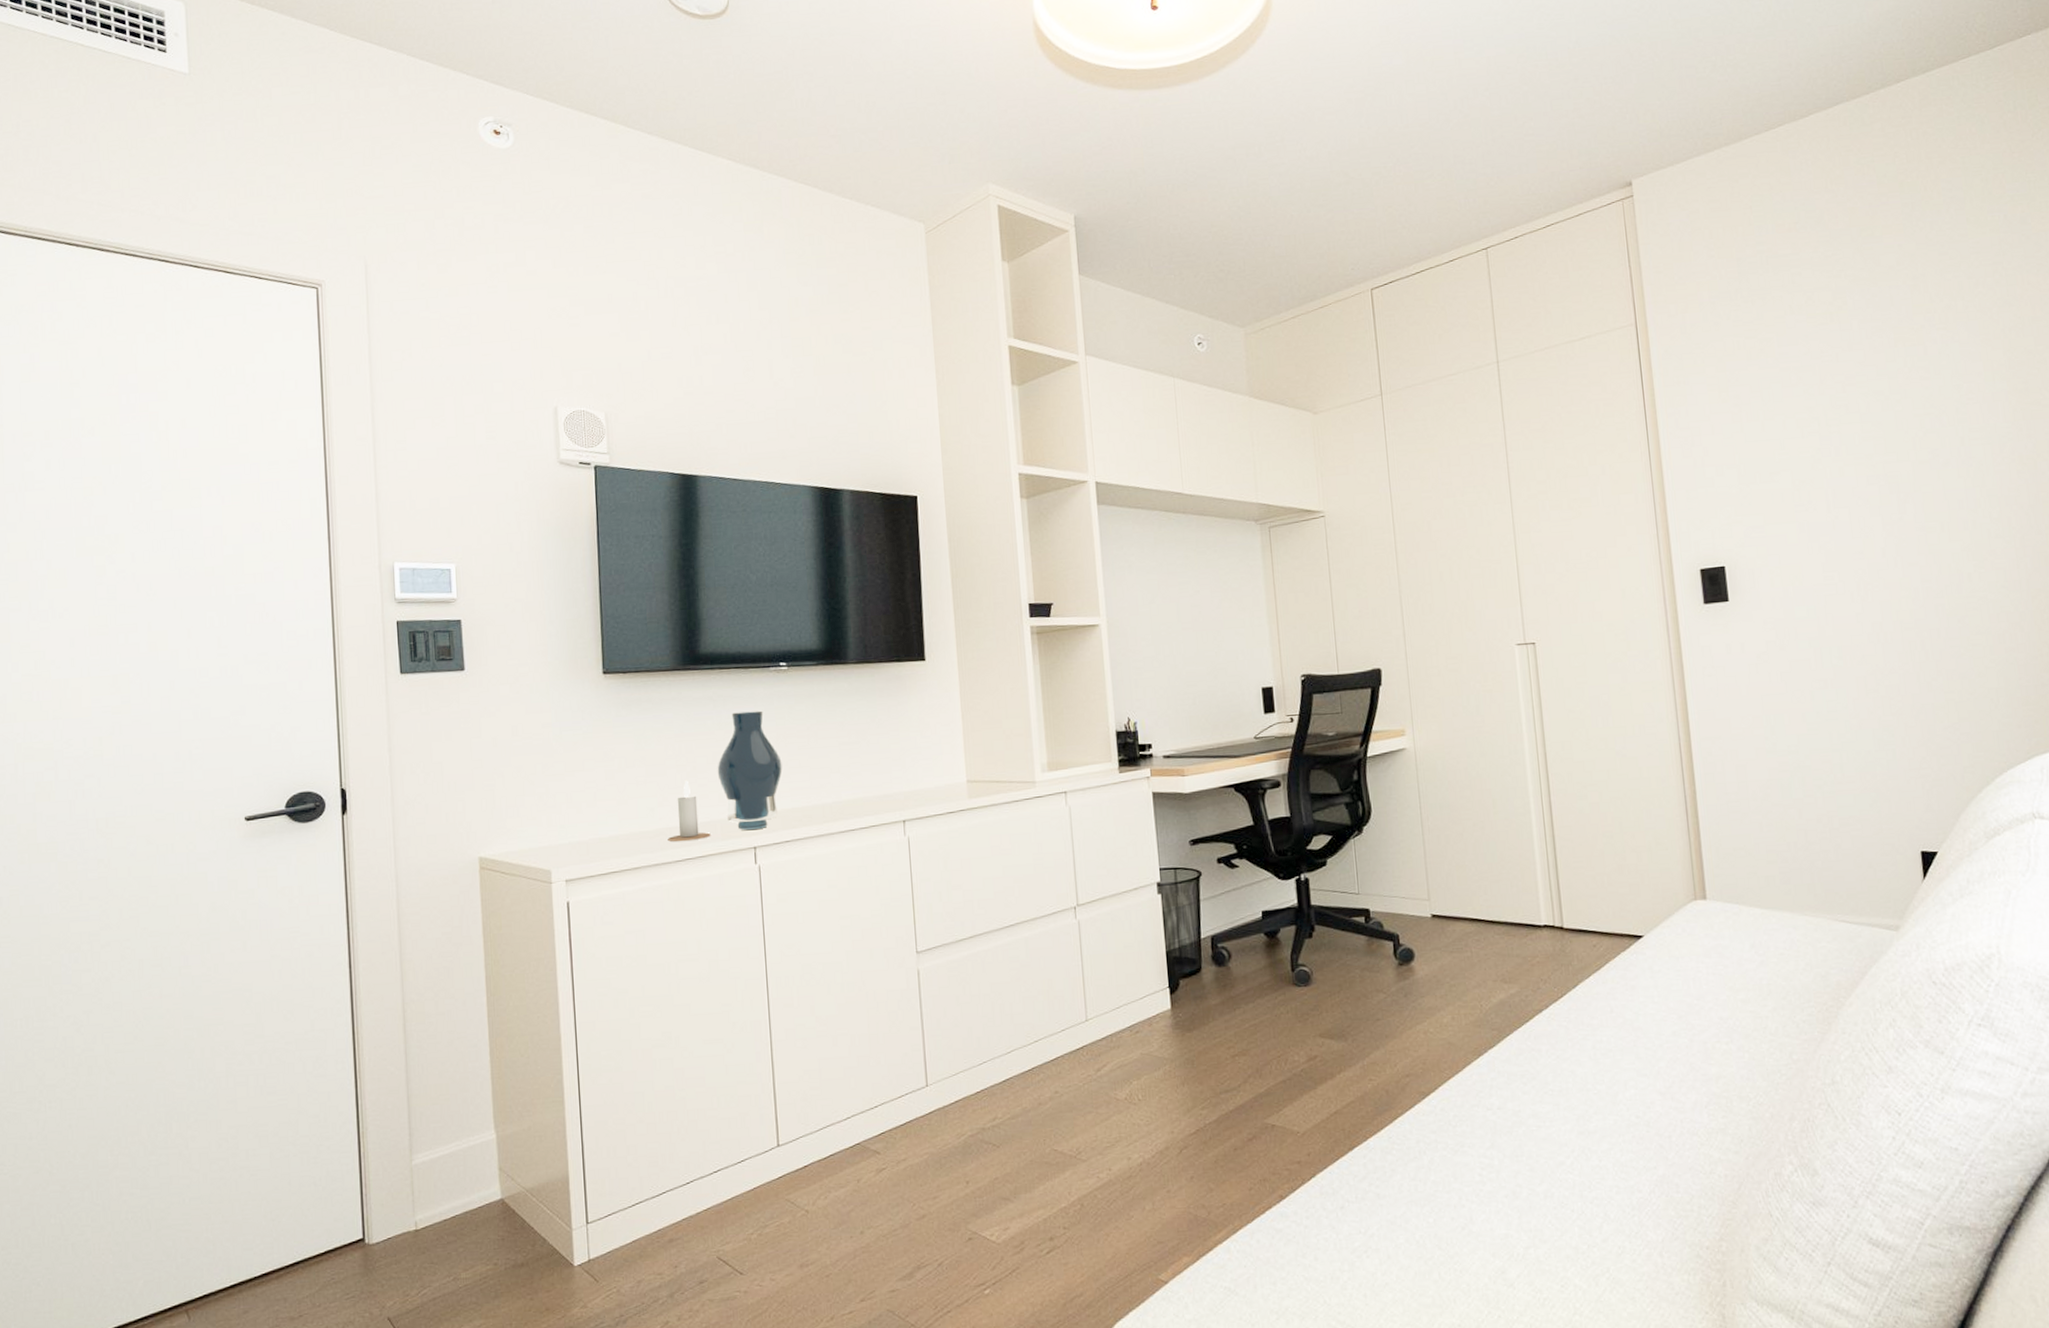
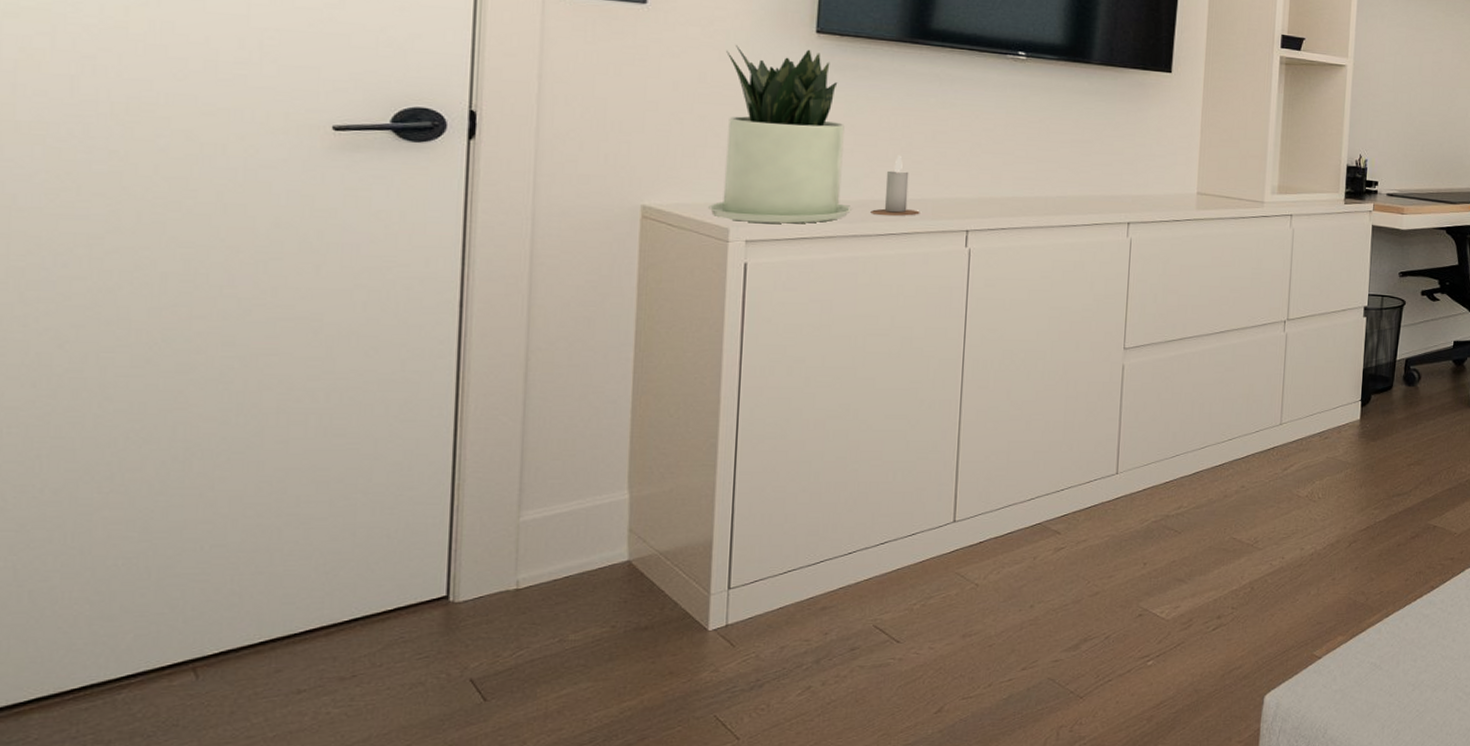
planter: none [531,691,651,863] -> present [708,45,852,224]
vase: present [717,710,783,831] -> none [935,94,1008,214]

